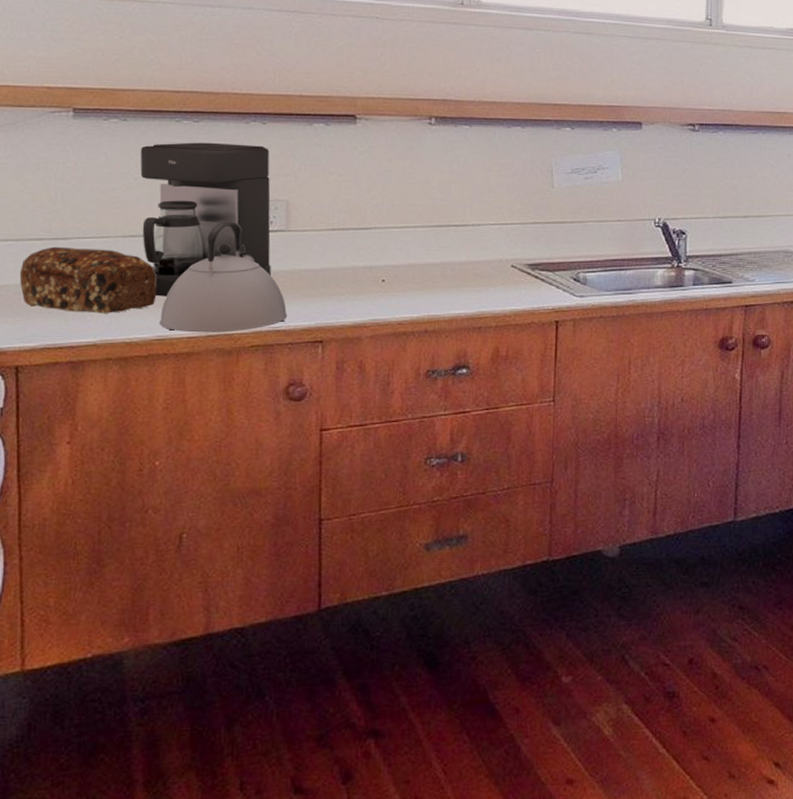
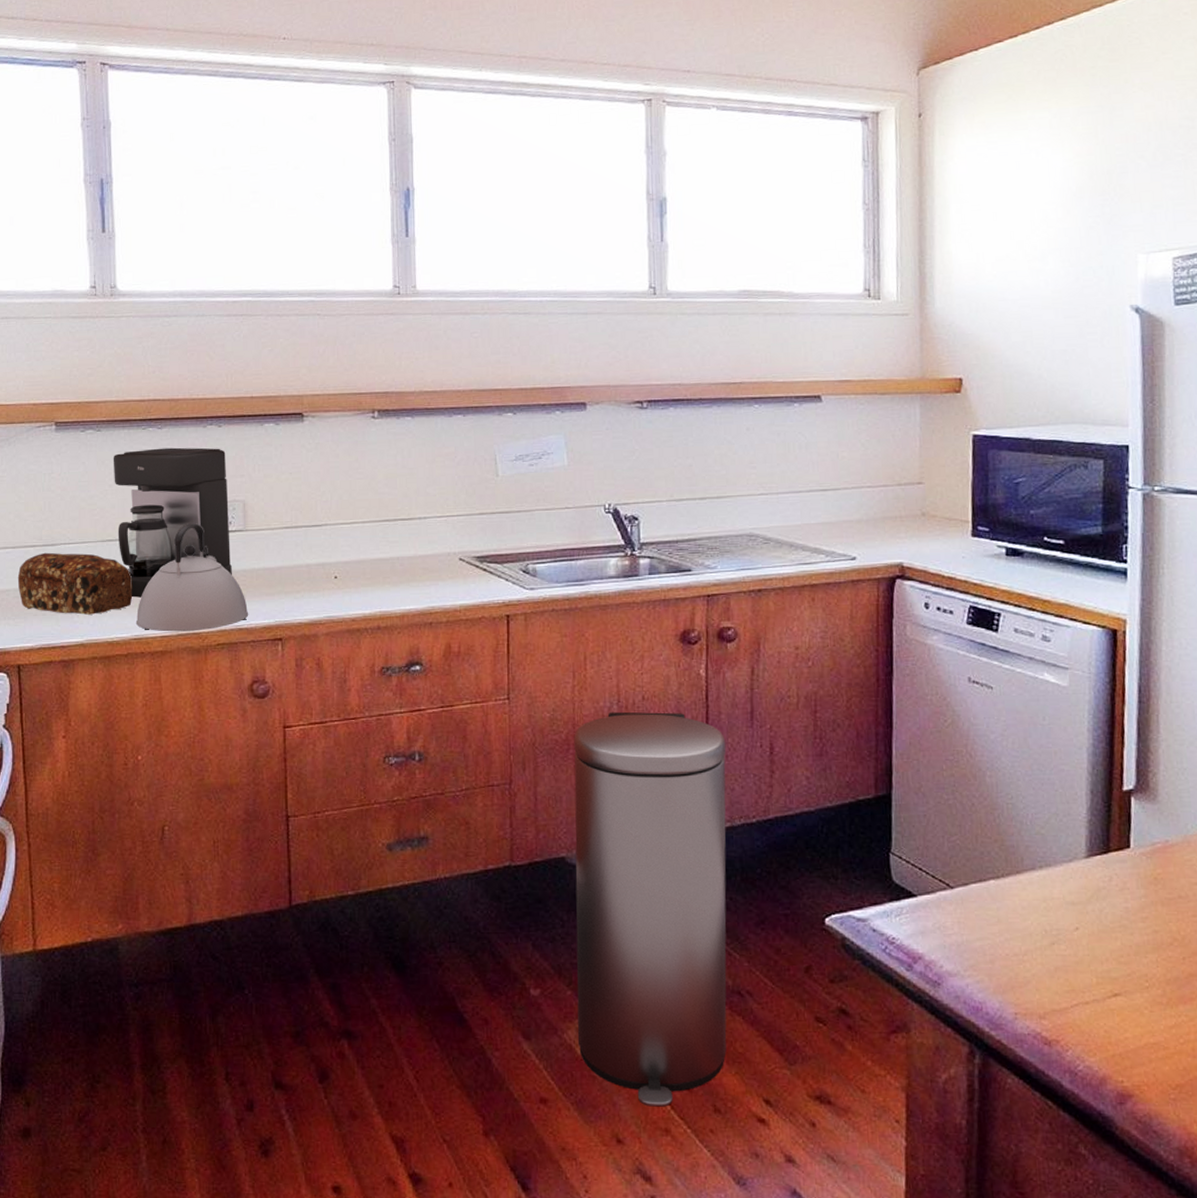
pedal bin: none [605,412,756,778] -> present [574,711,727,1107]

